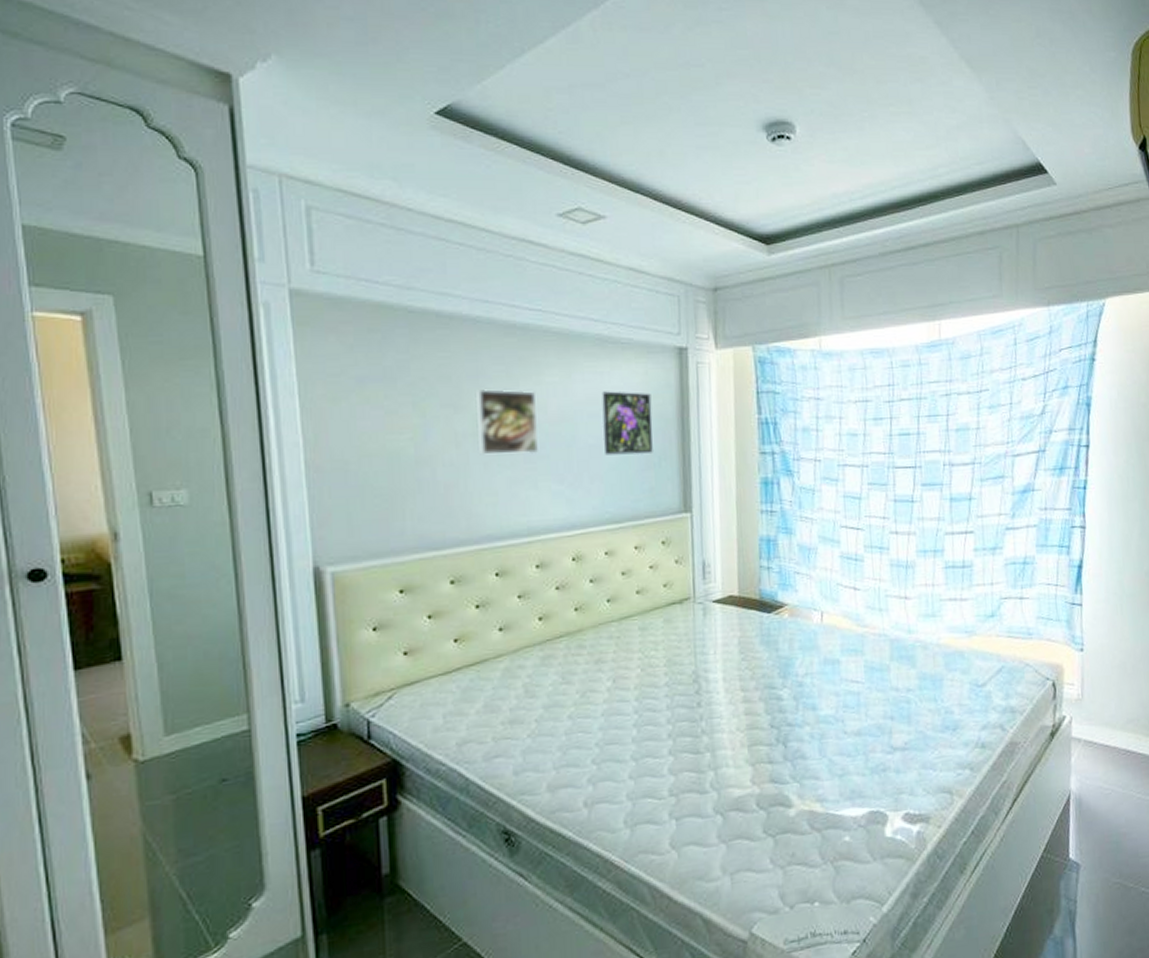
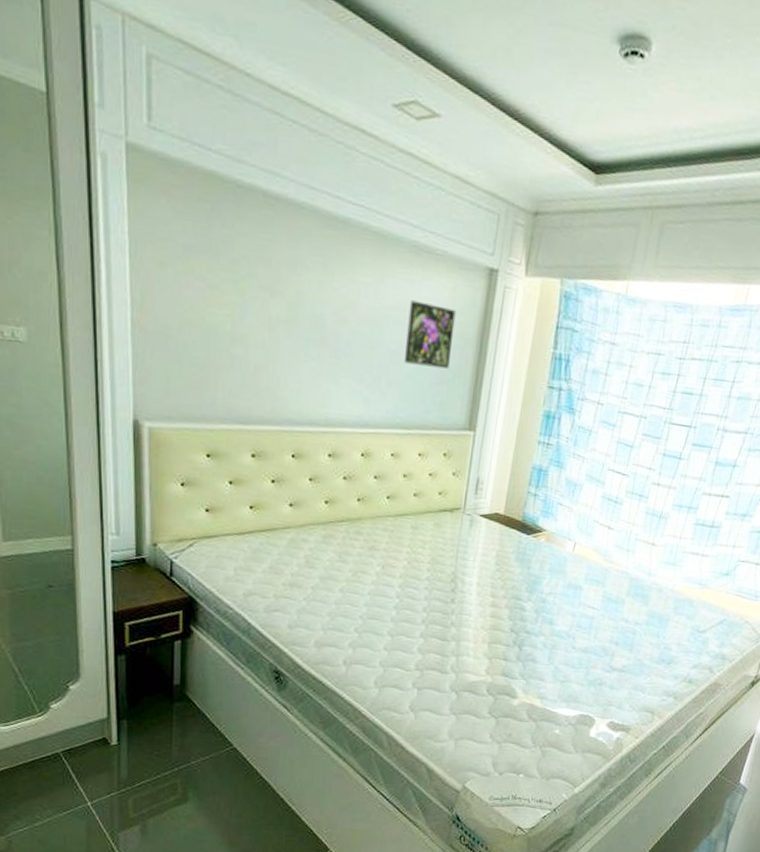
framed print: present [475,389,538,455] -> none [289,277,348,351]

